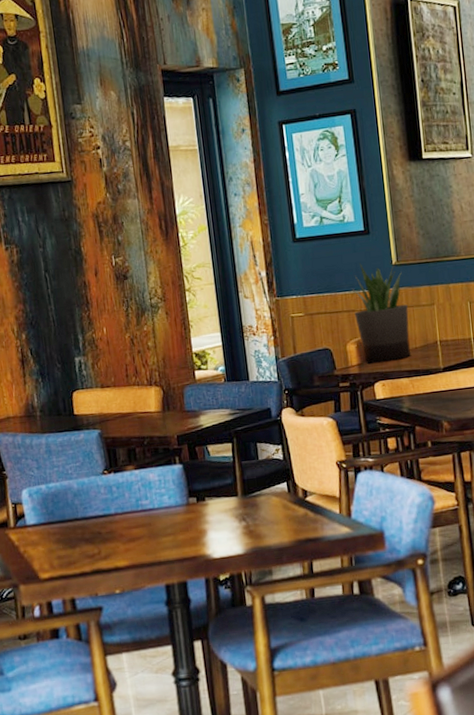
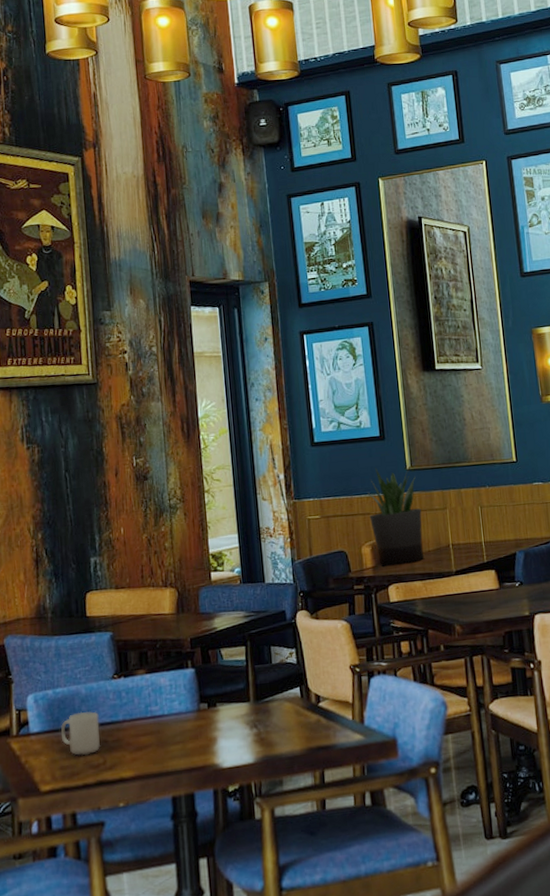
cup: none [56,505,95,546] -> present [61,711,101,756]

